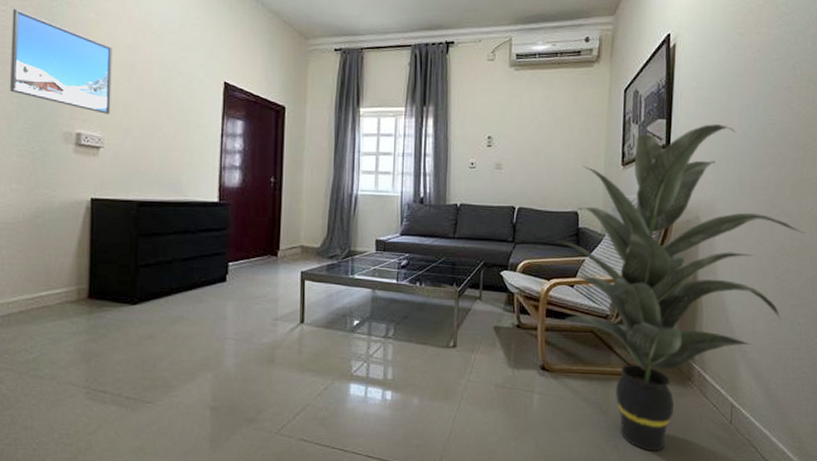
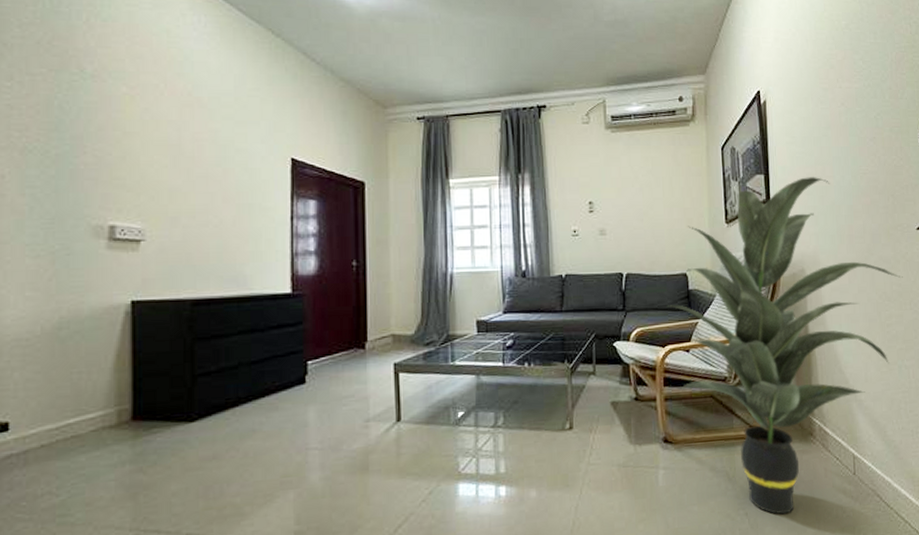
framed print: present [10,8,112,114] -> none [20,84,153,202]

